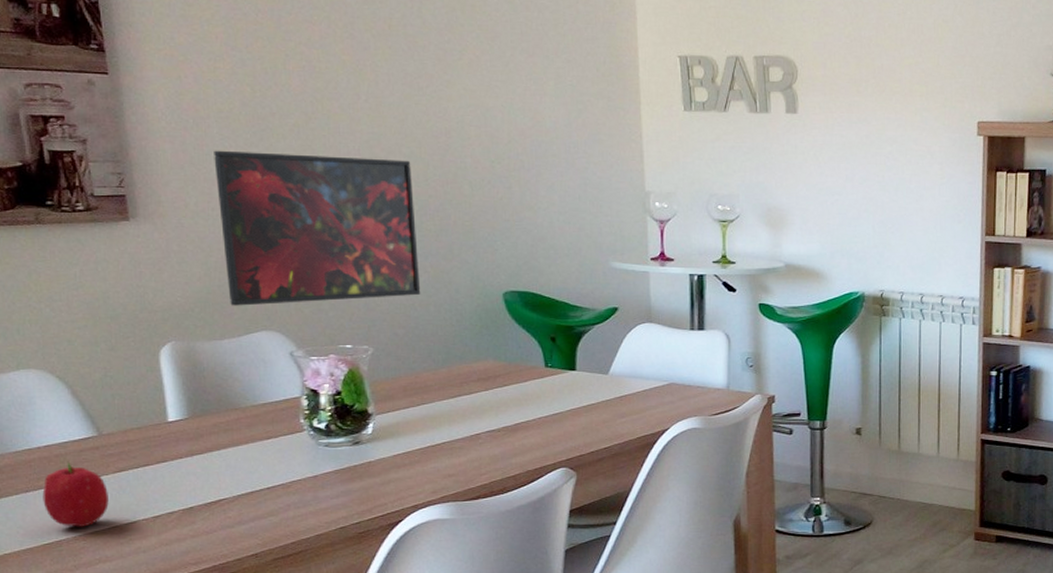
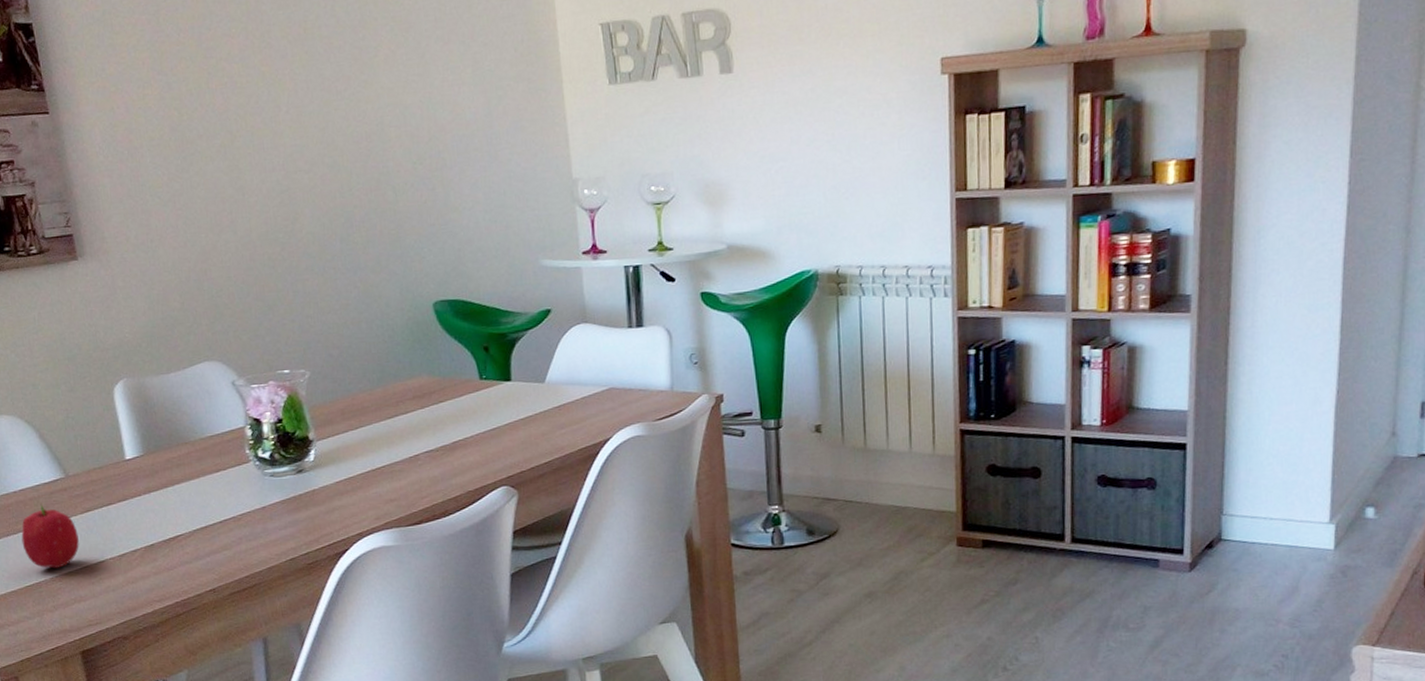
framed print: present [214,150,421,306] -> none [148,170,352,338]

